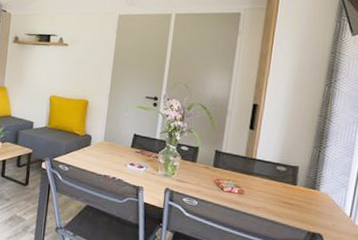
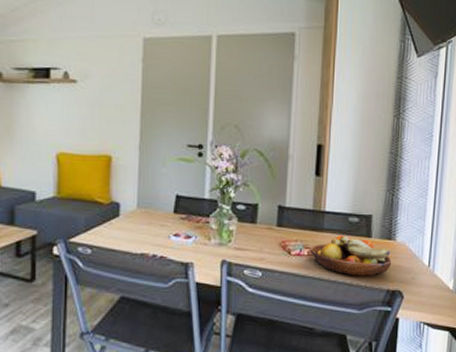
fruit bowl: none [240,180,315,218] -> present [310,235,392,276]

